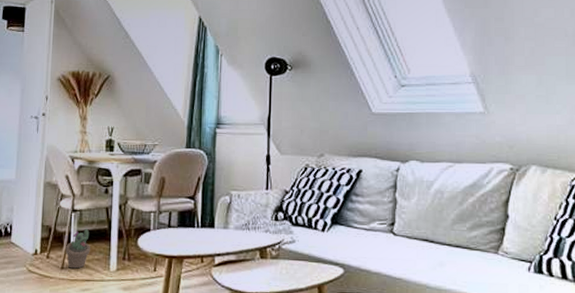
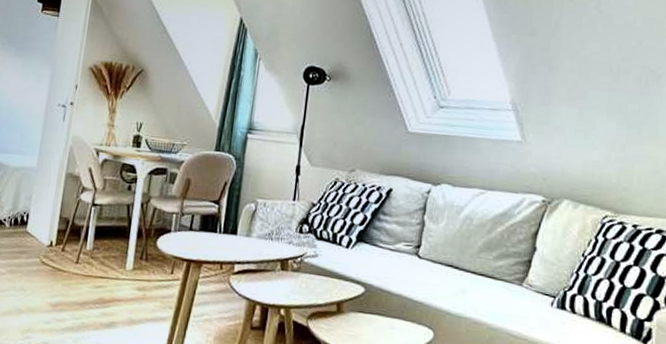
decorative plant: present [66,228,91,269] -> none [82,224,109,265]

